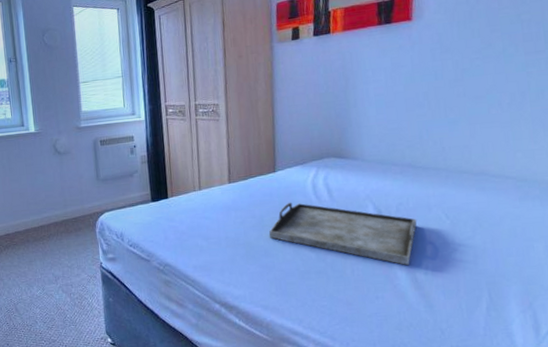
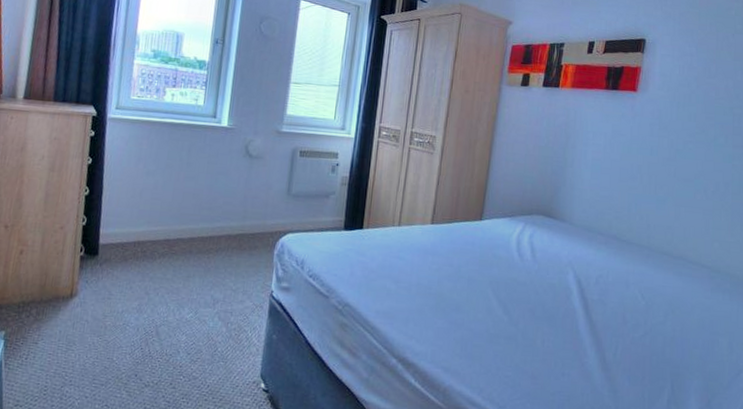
serving tray: present [268,202,417,265] -> none [463,255,614,343]

